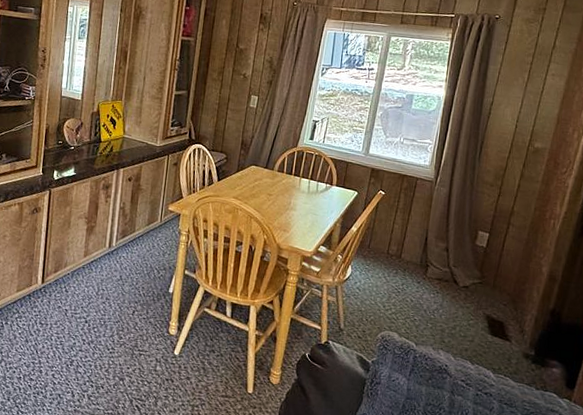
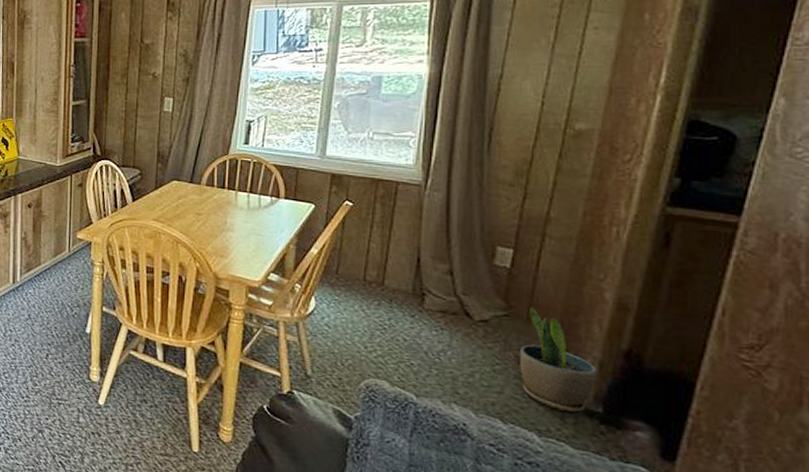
potted plant: none [485,277,534,355] -> present [520,307,598,413]

